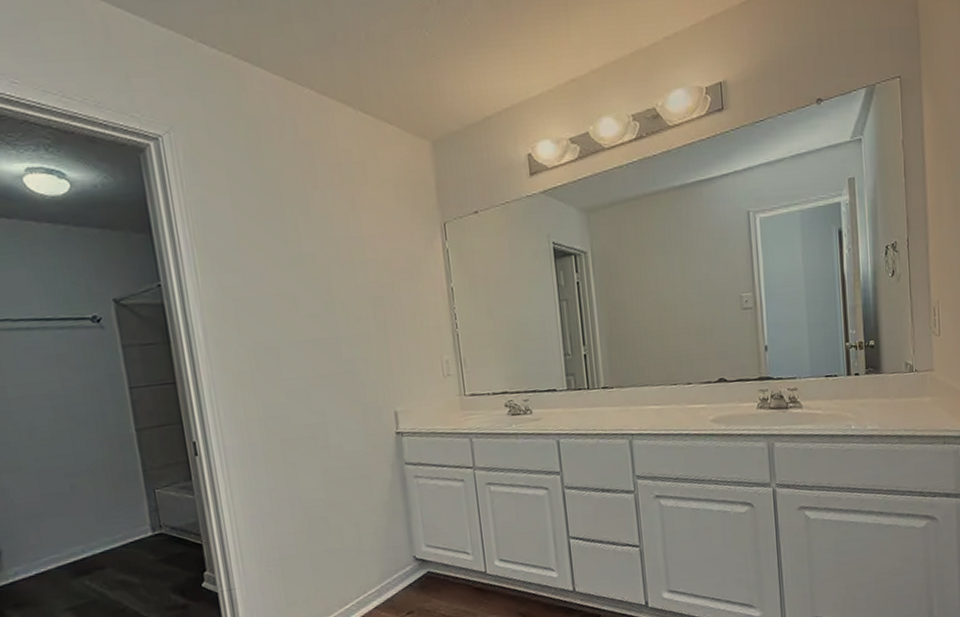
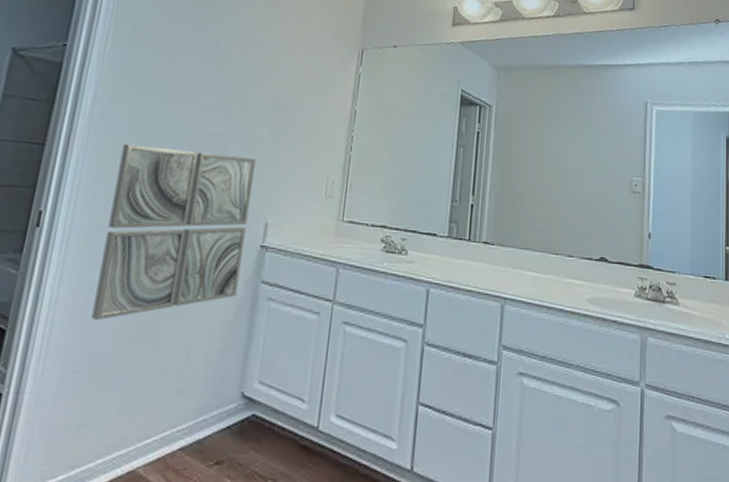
wall art: none [245,355,386,523] -> present [91,145,256,321]

